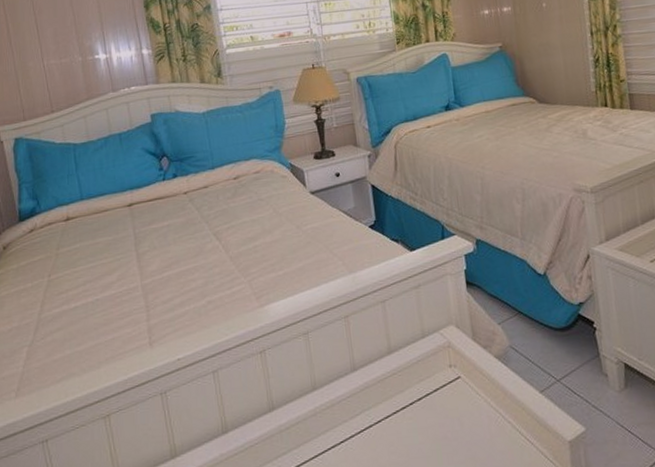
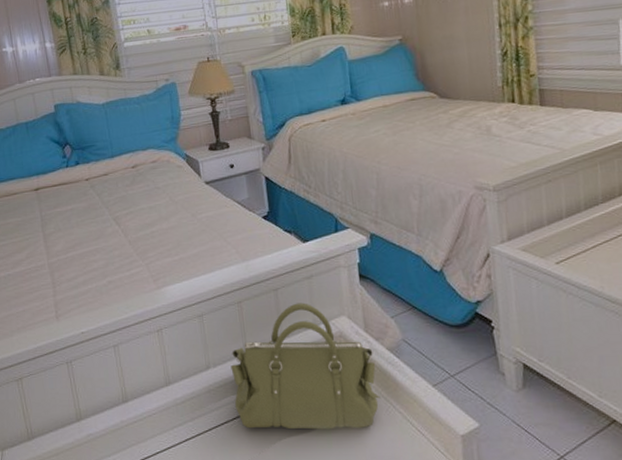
shoulder bag: none [337,313,490,452] -> present [230,303,381,430]

